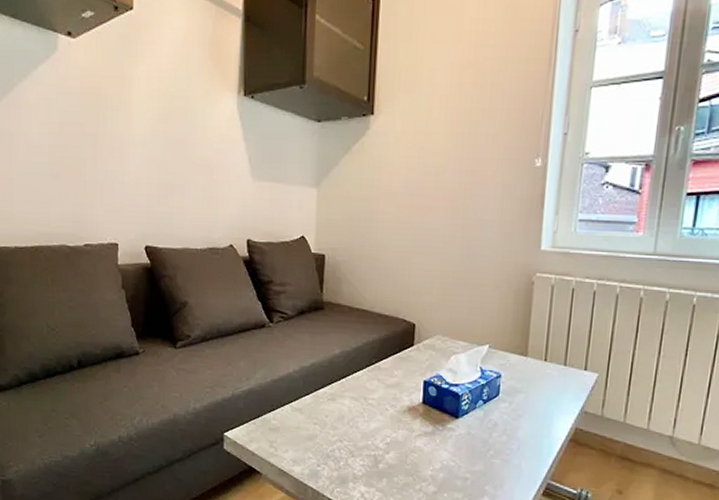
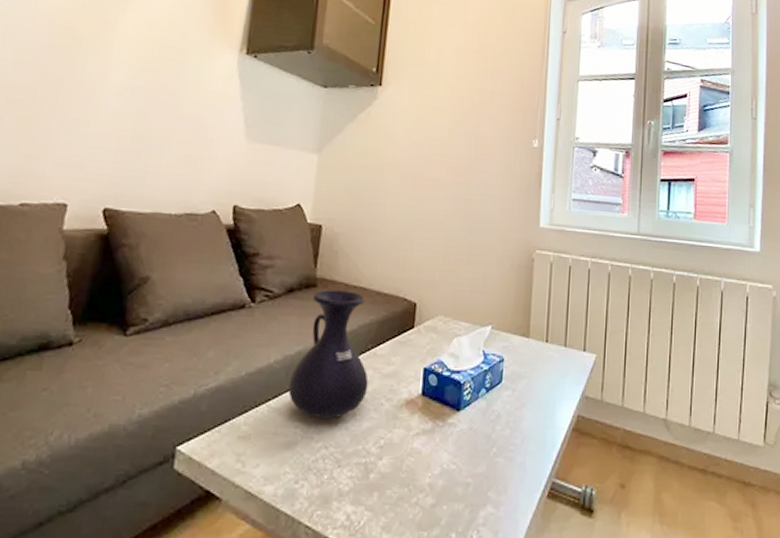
vase: none [306,312,374,418] -> present [288,289,369,418]

